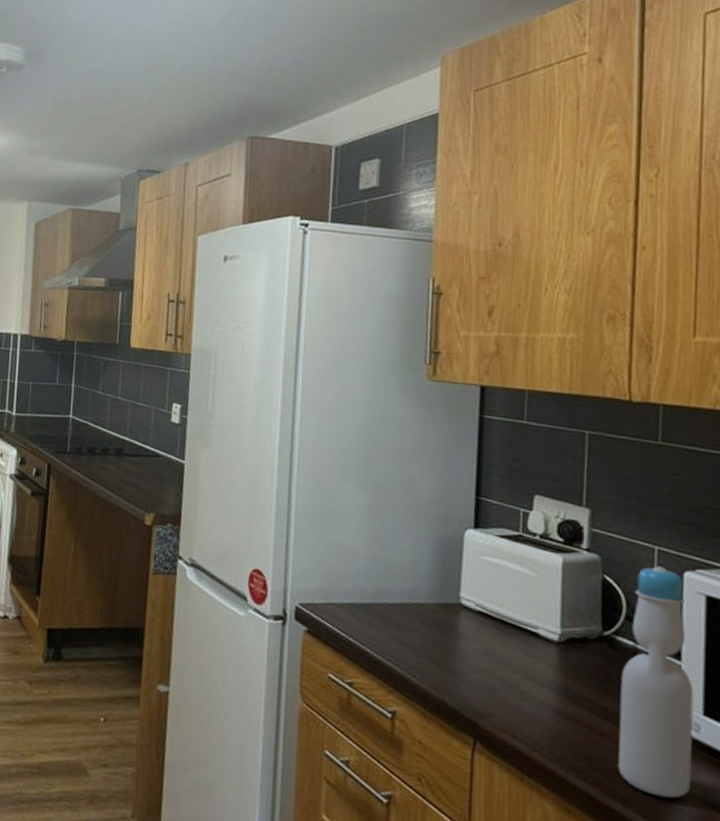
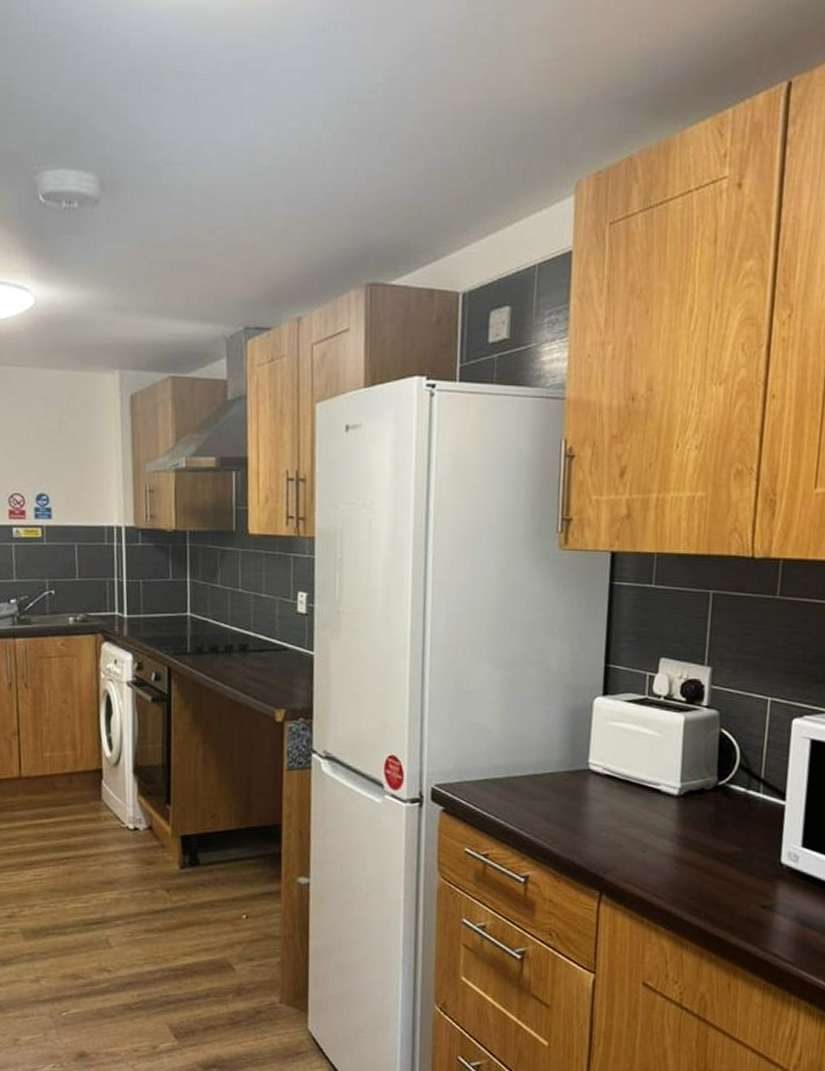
bottle: present [618,566,694,799] -> none [726,716,795,922]

